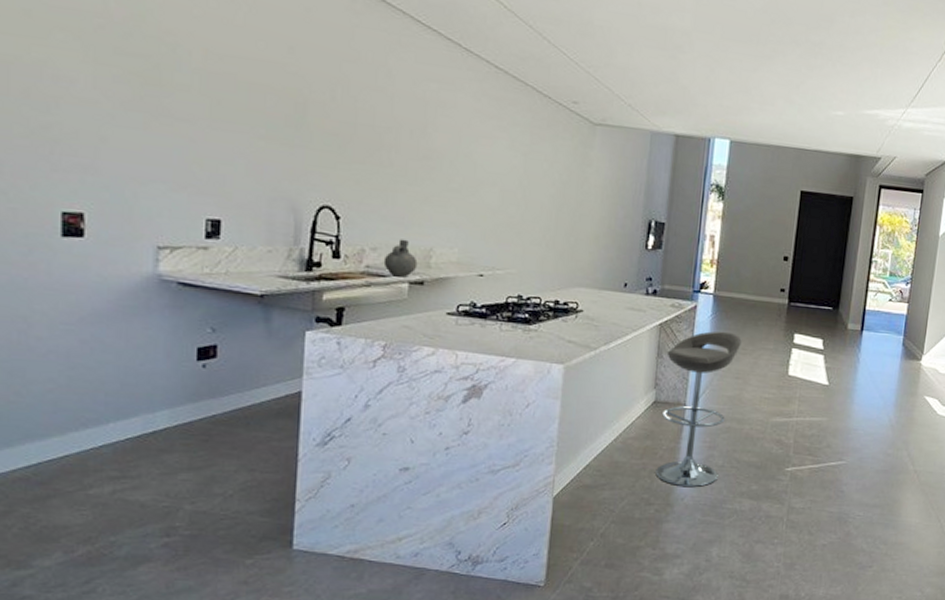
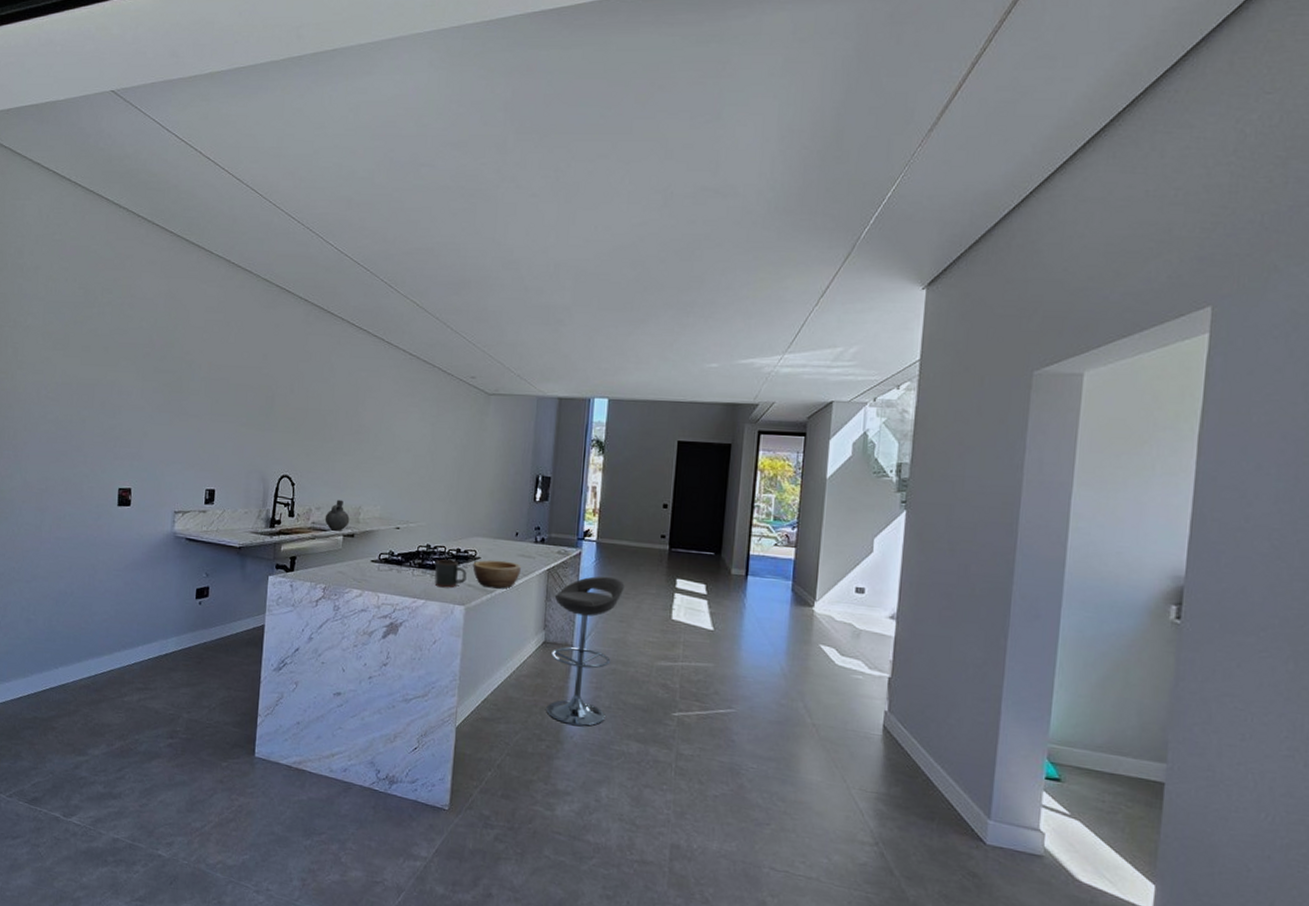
mug: none [527,312,567,345] -> present [434,559,467,588]
bowl: none [573,313,630,345] -> present [472,560,521,589]

